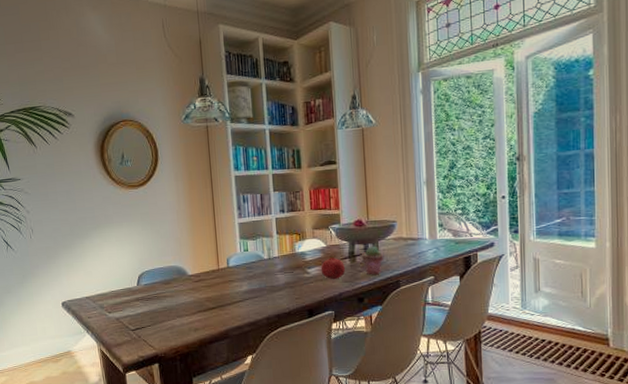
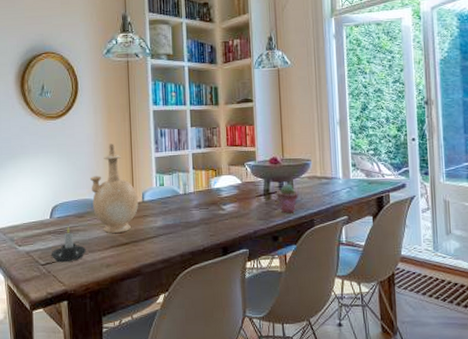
candle: none [140,293,174,328] -> present [51,226,86,263]
vase: none [175,209,224,299] -> present [90,142,139,234]
fruit: present [321,255,346,280] -> none [236,192,261,217]

